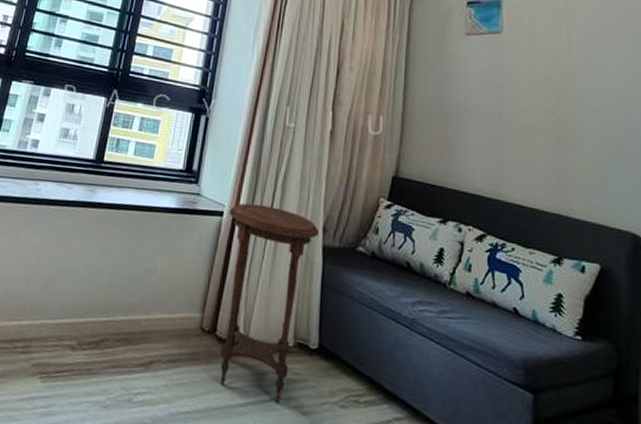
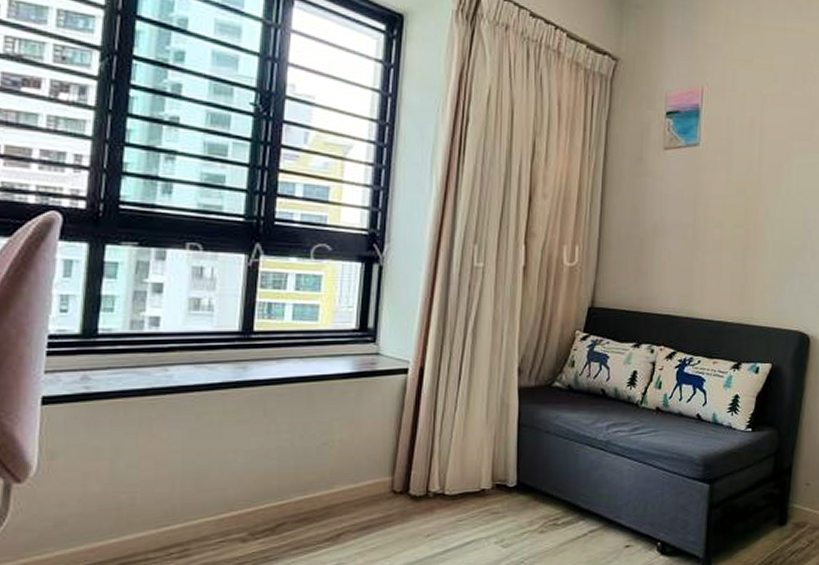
side table: present [220,203,320,404] -> none [414,355,515,544]

